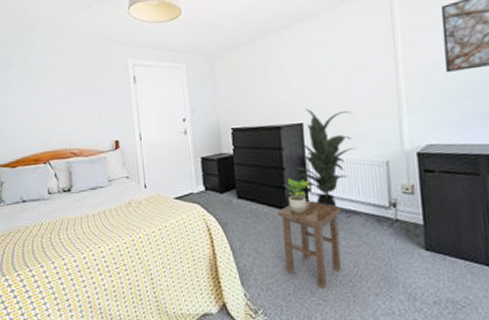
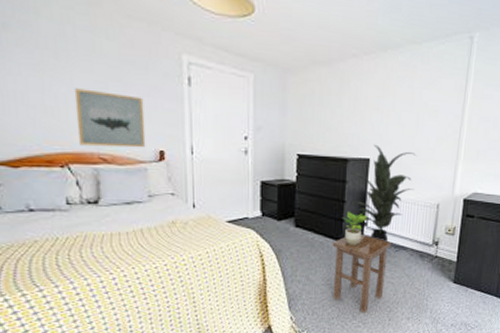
wall art: none [52,99,105,145] -> present [74,88,146,148]

